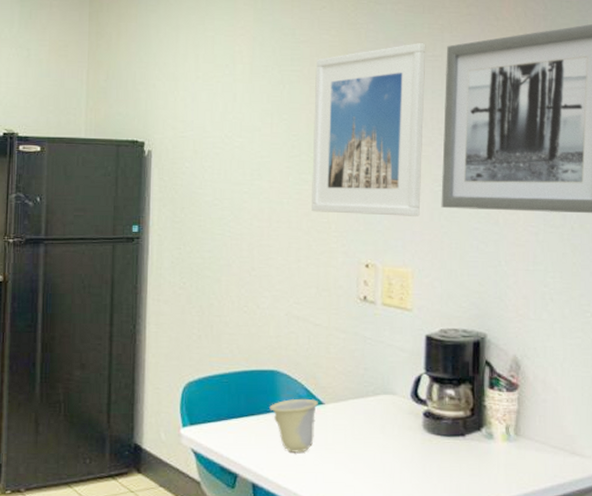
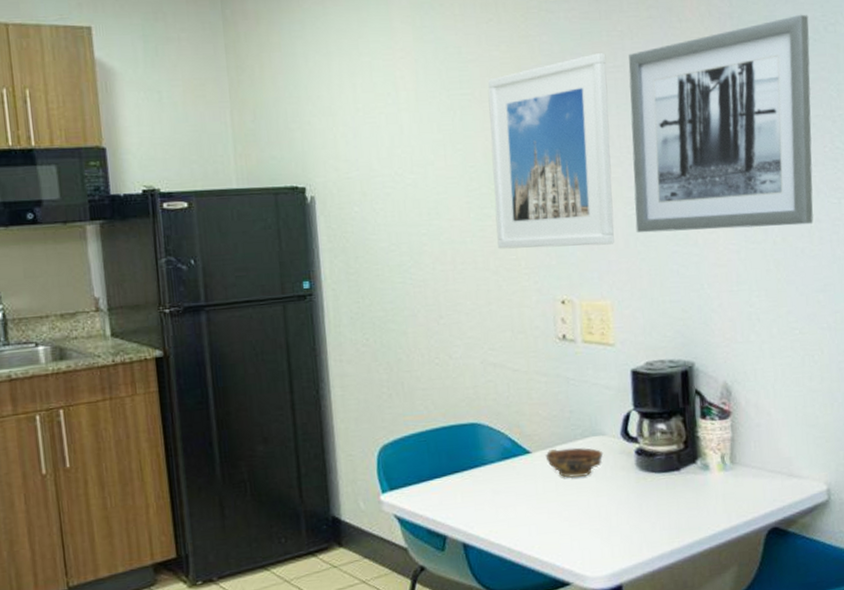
cup: present [269,398,318,453] -> none [473,449,525,507]
bowl: none [337,402,393,433] -> present [545,447,604,478]

